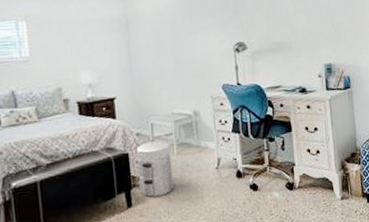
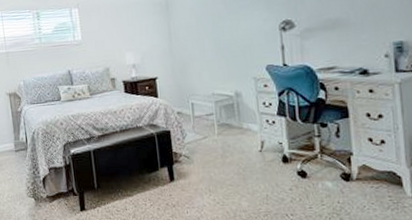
waste bin: present [136,140,174,197] -> none [177,119,215,174]

